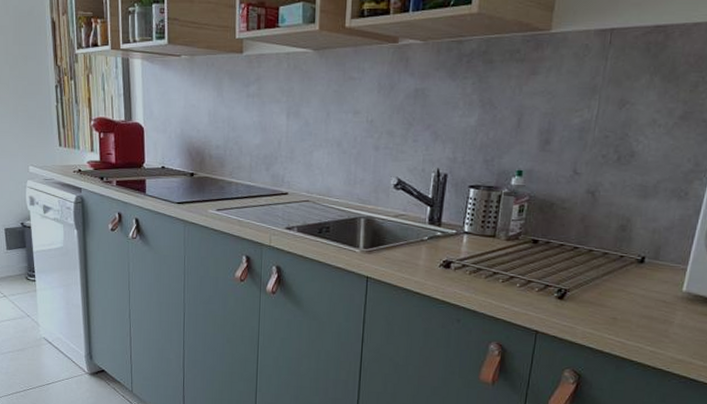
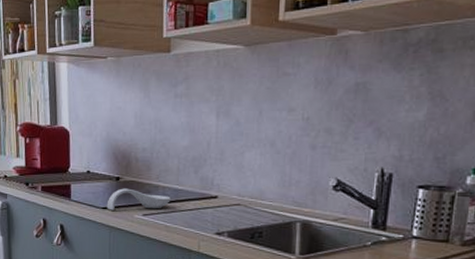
spoon rest: none [181,184,243,205] -> present [106,188,171,210]

